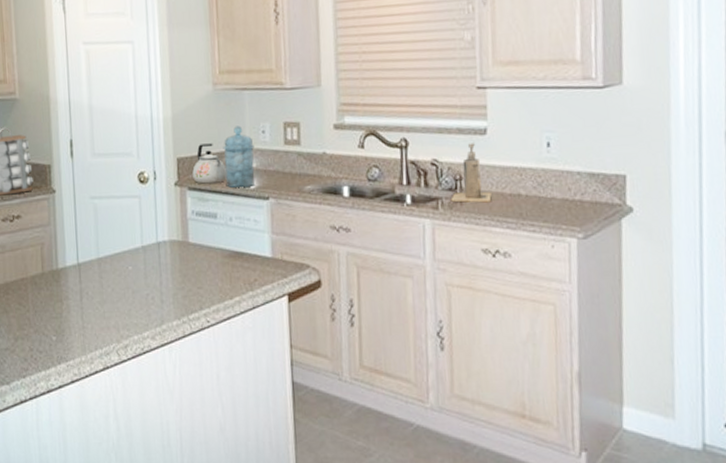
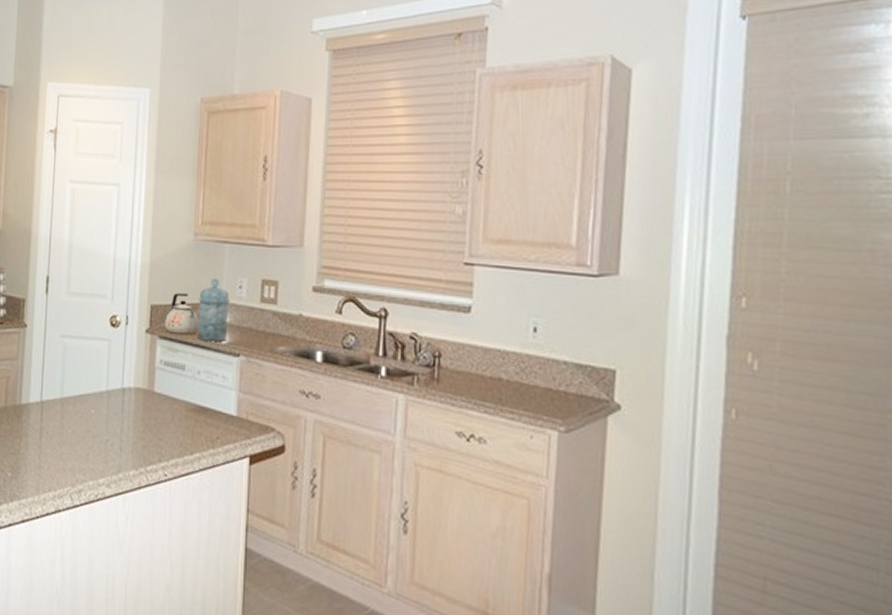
soap dispenser: present [450,143,492,203] -> none [427,320,471,384]

